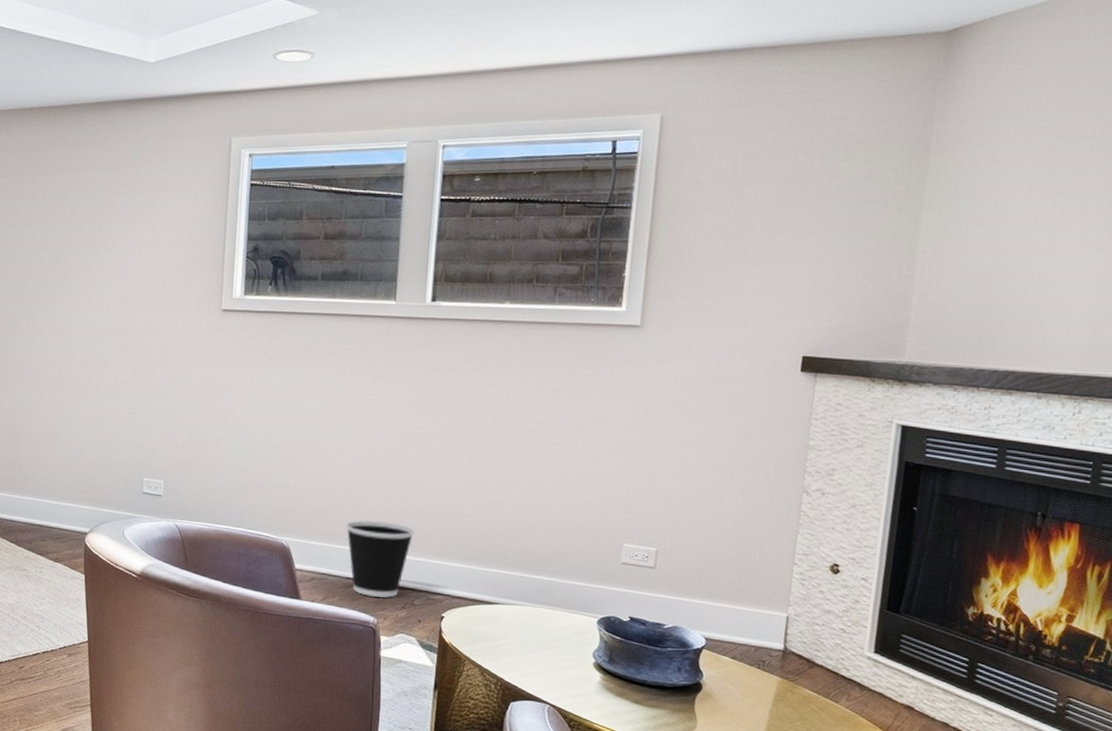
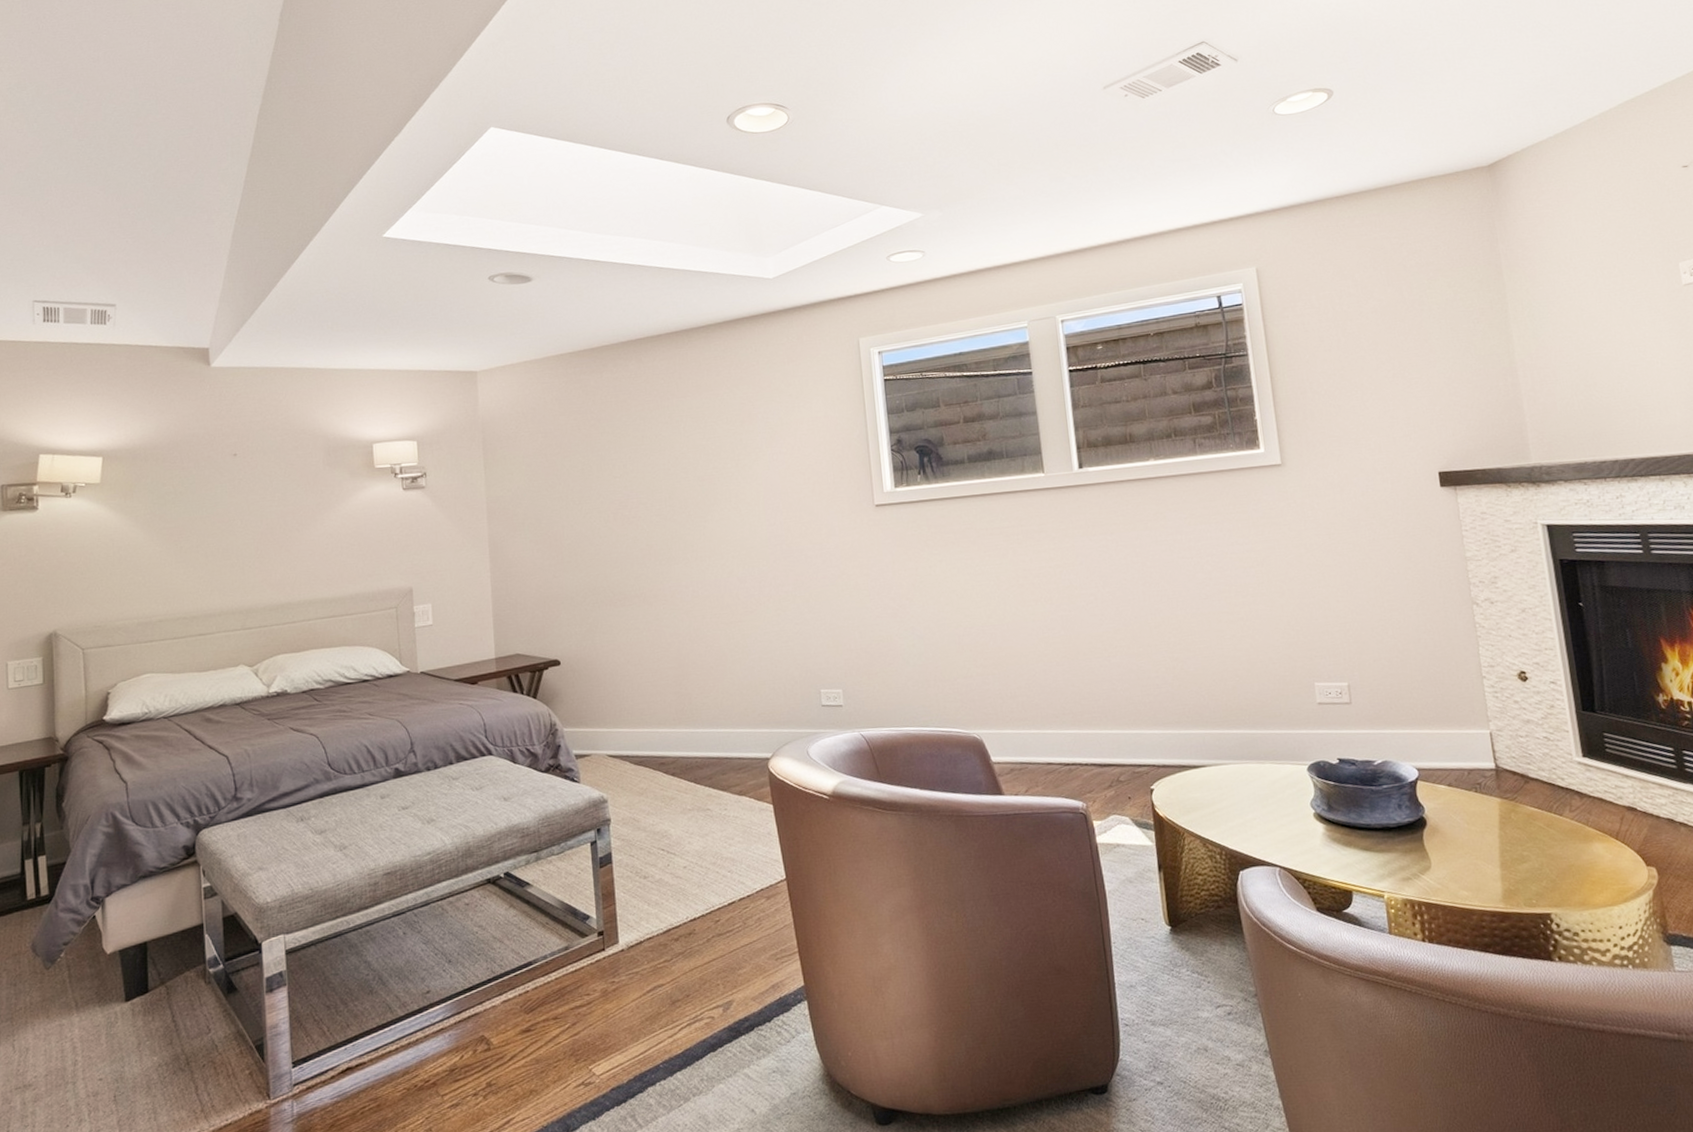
wastebasket: present [345,520,415,598] -> none [1035,697,1107,780]

